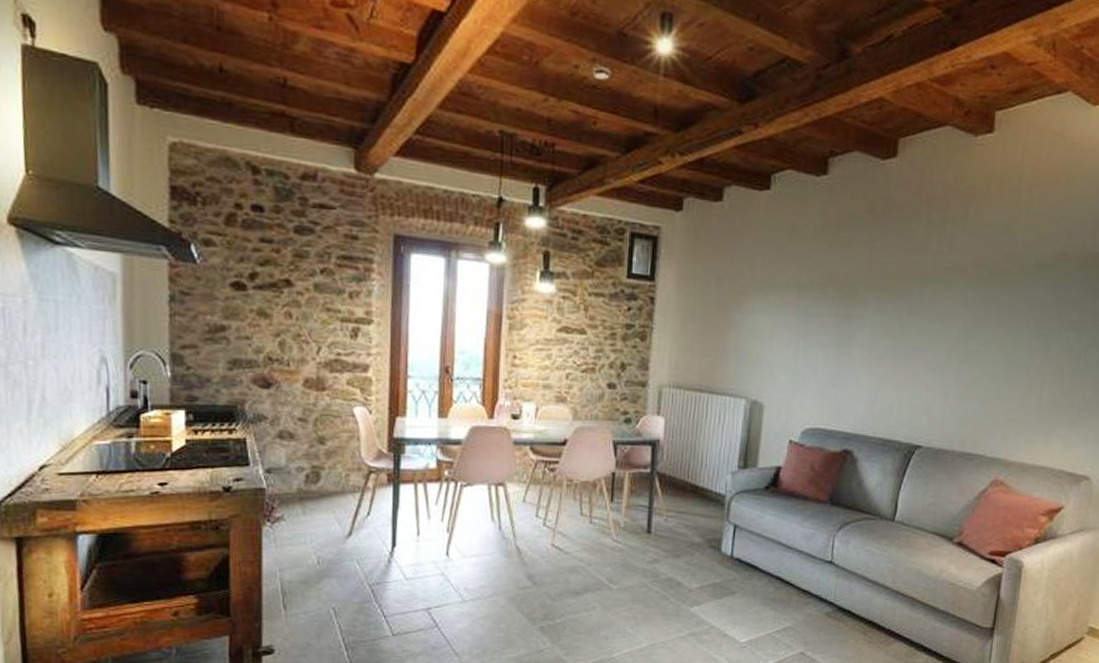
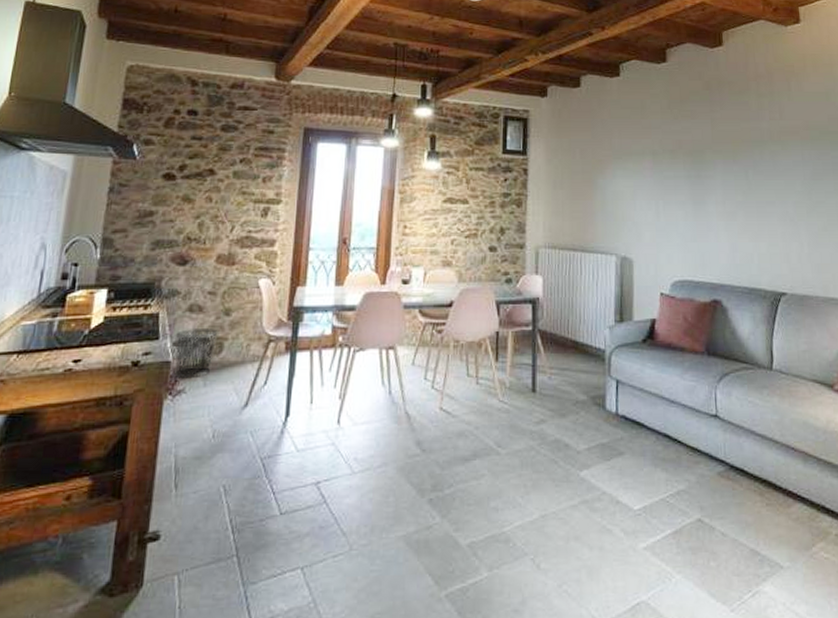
waste bin: none [266,455,314,505] -> present [174,327,218,377]

